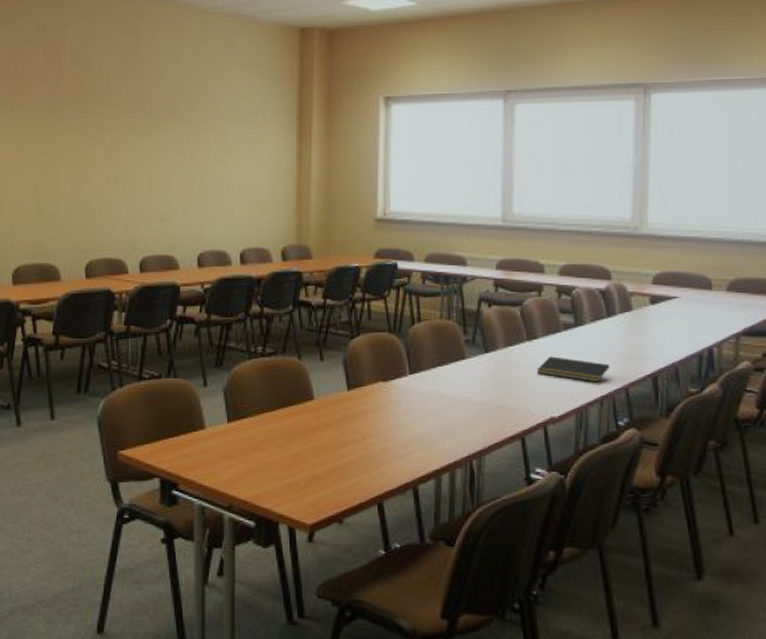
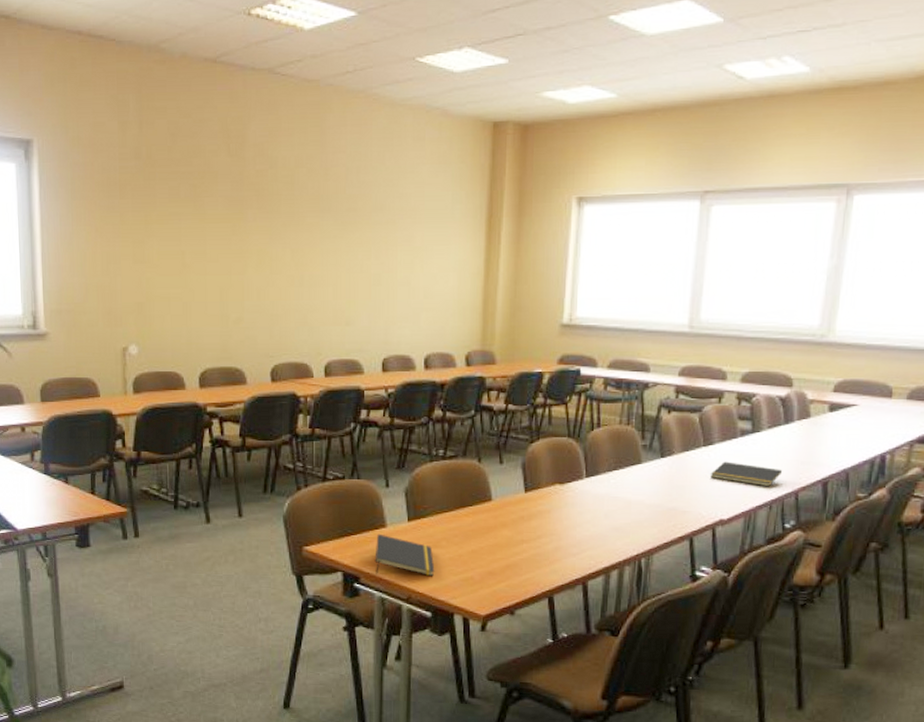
notepad: none [193,436,257,483] -> present [374,533,435,577]

